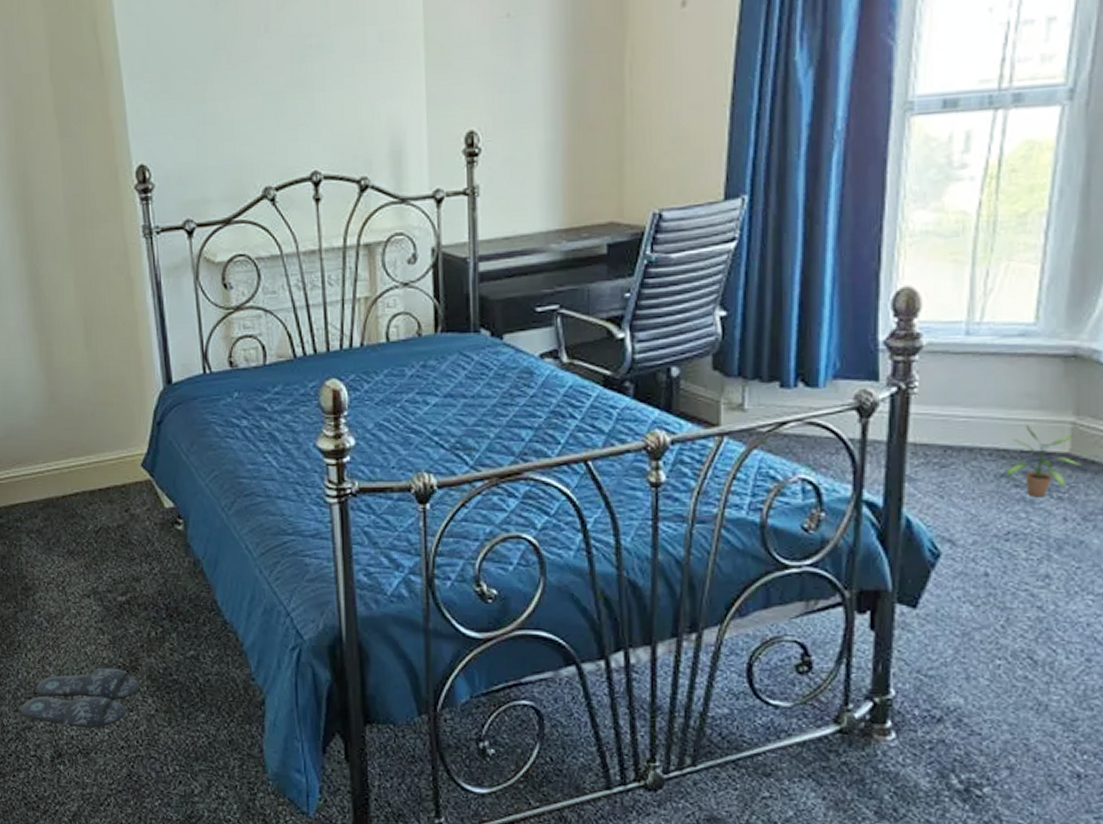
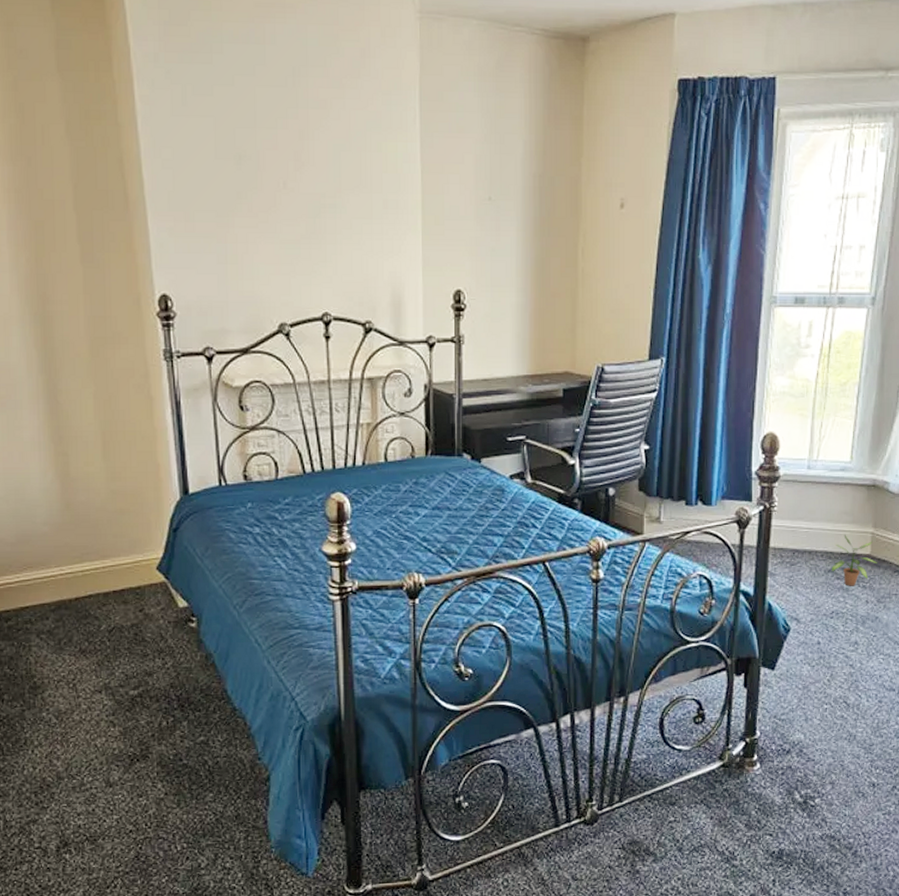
slippers: present [20,667,140,728] -> none [24,757,150,816]

